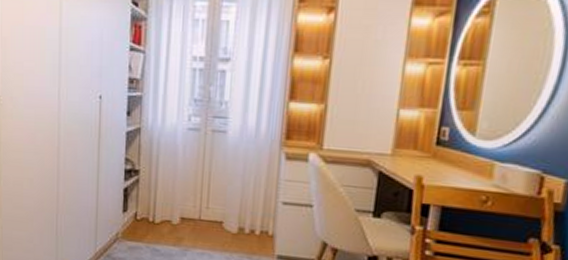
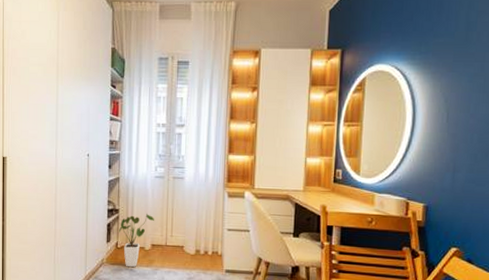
house plant: none [138,177,185,245] -> present [118,214,154,267]

